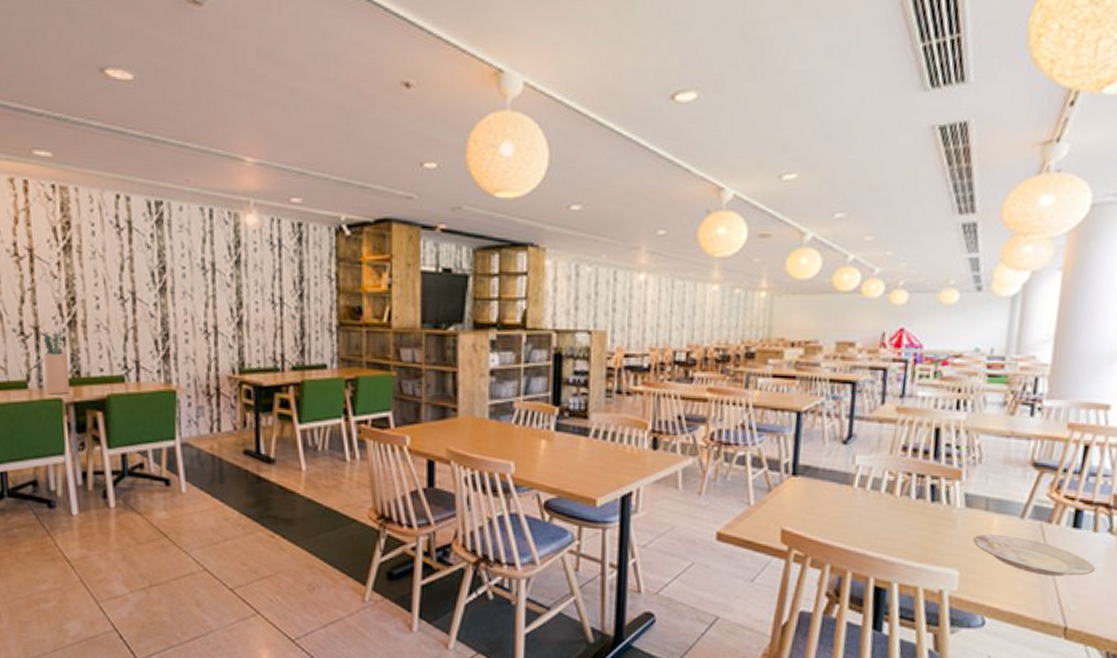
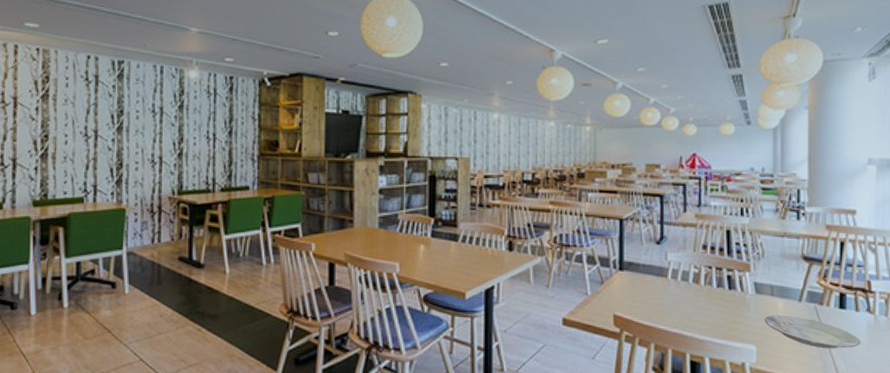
vase: present [43,326,70,395] -> none [18,158,38,214]

